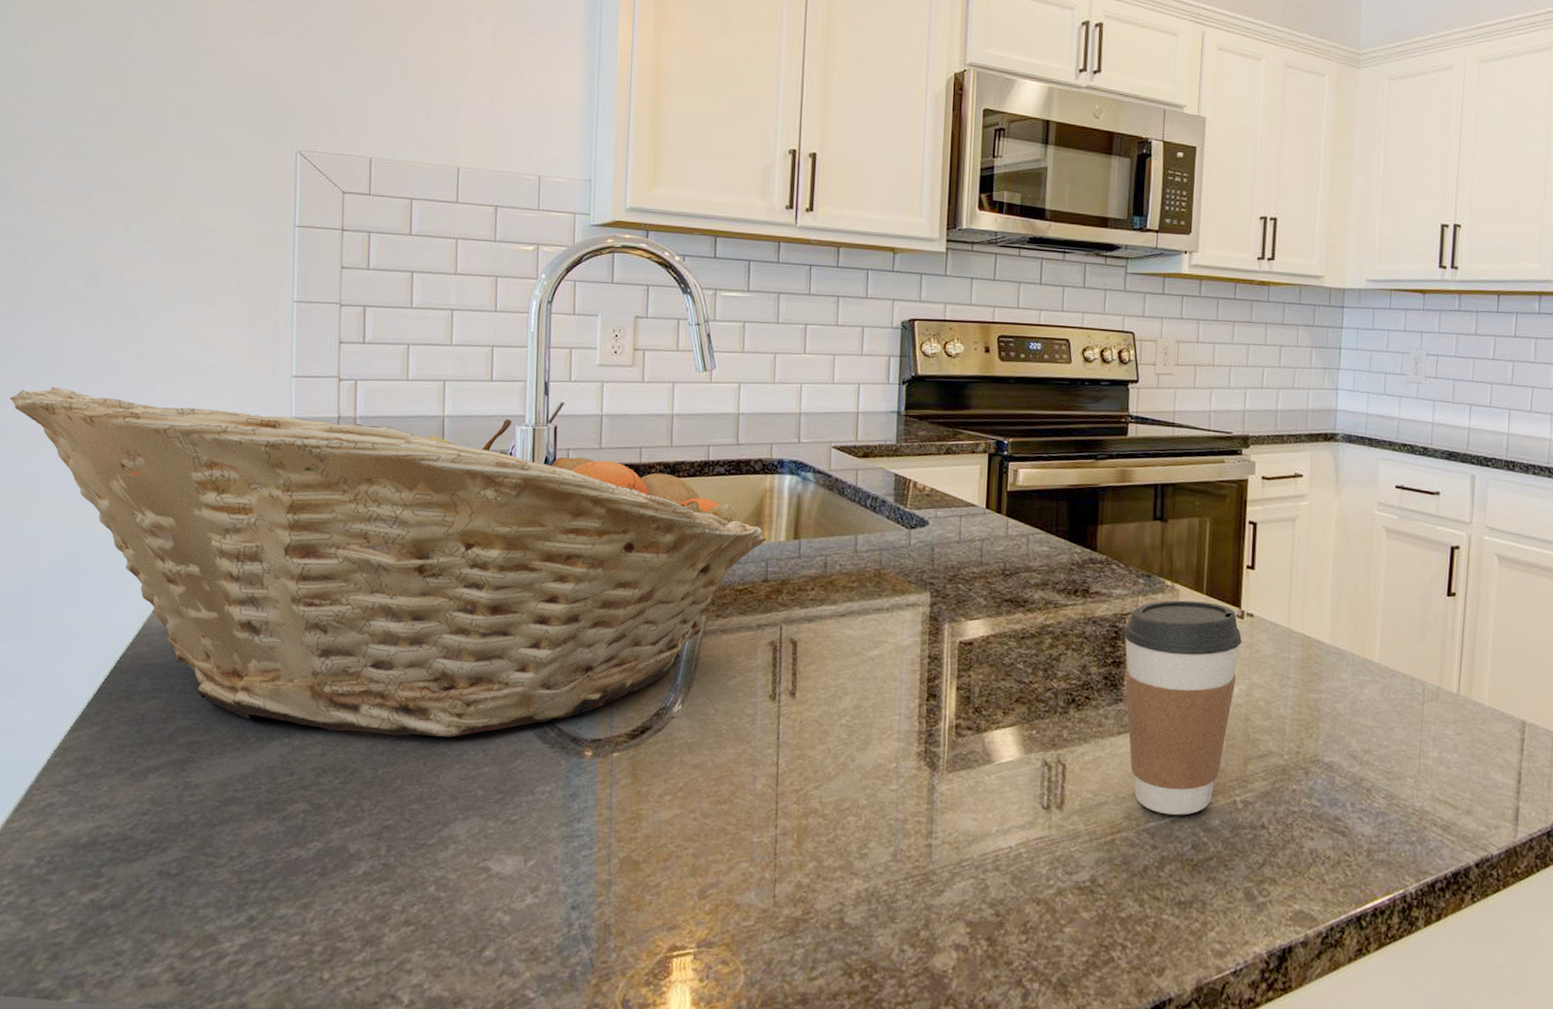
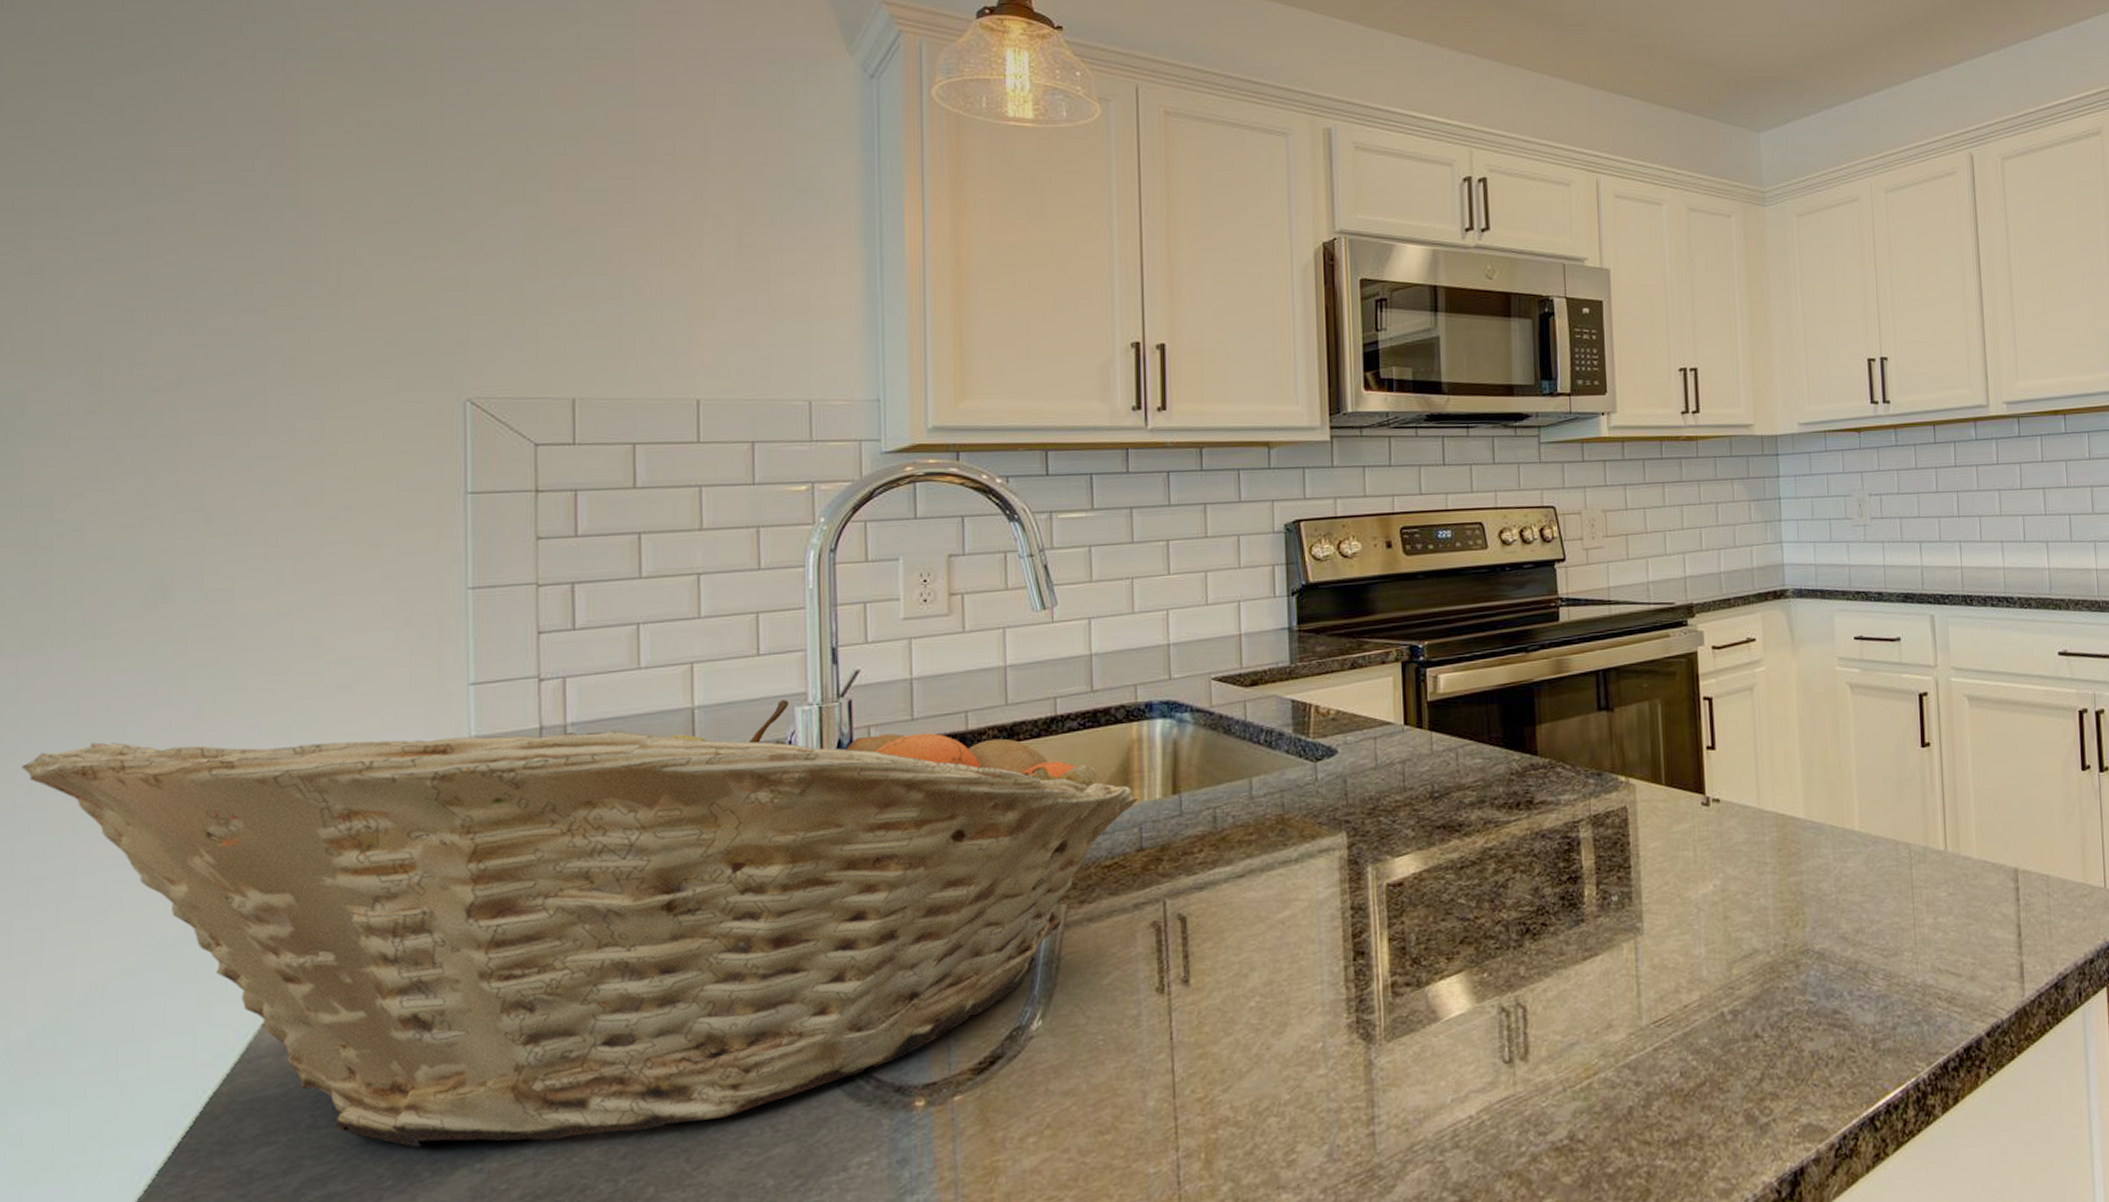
coffee cup: present [1123,600,1242,815] -> none [1577,793,1710,1043]

